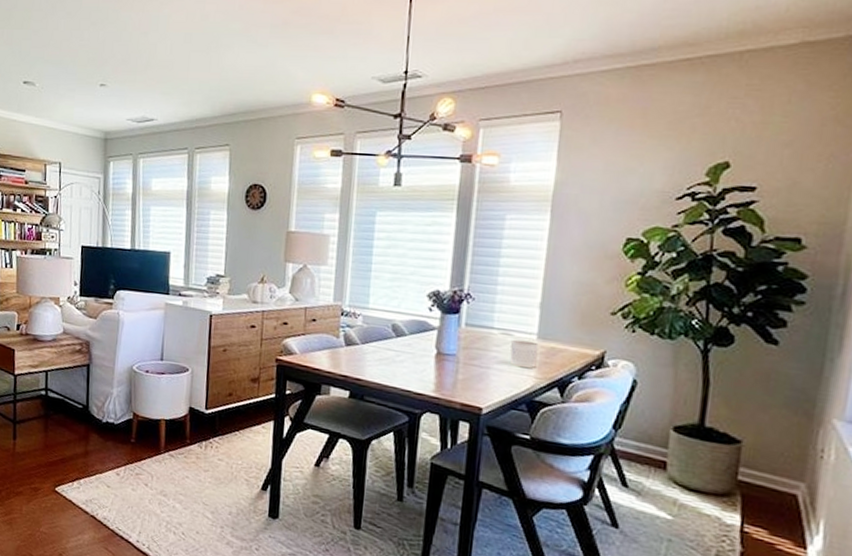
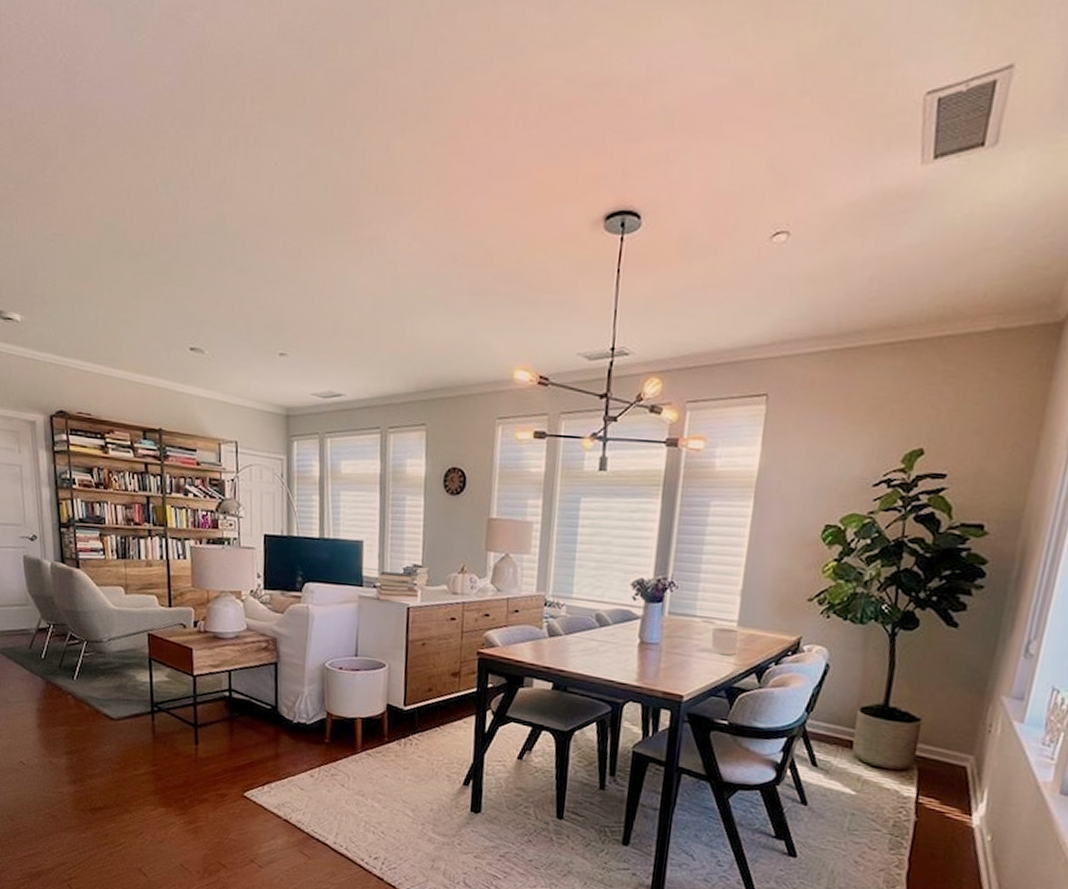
books: none [181,280,222,311] -> present [376,571,419,603]

